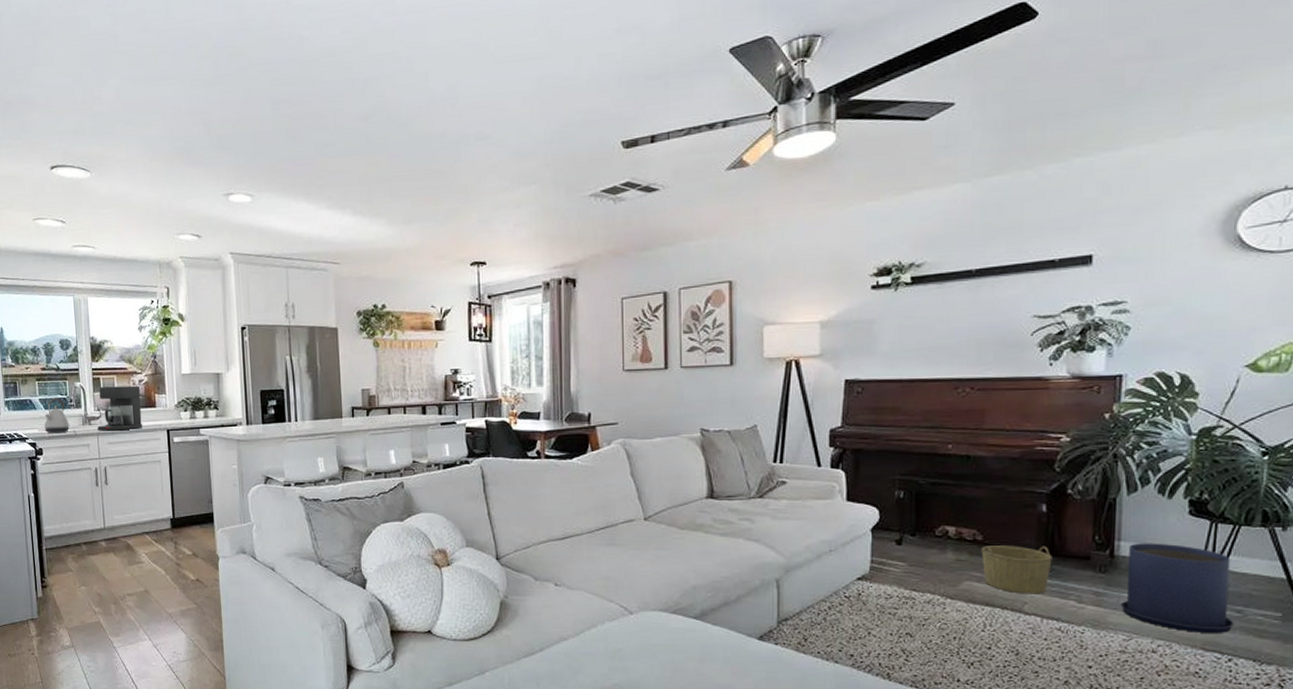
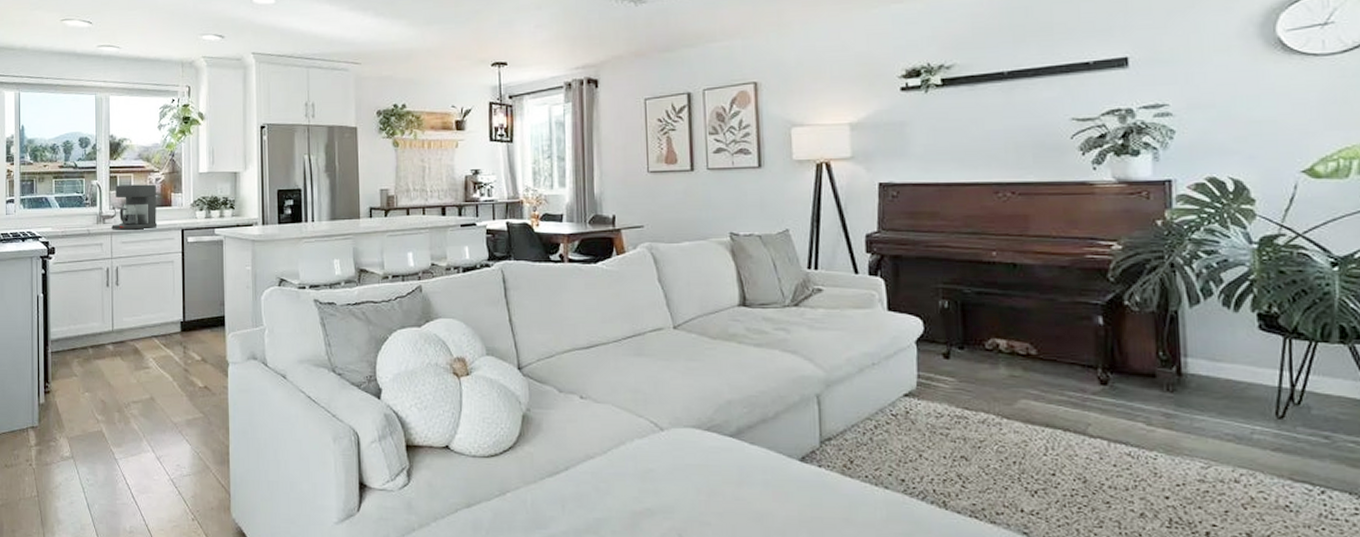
kettle: present [43,397,70,434] -> none [57,195,84,232]
basket: present [981,546,1052,594] -> none [1036,360,1115,415]
planter: present [1120,543,1234,633] -> none [1194,359,1323,462]

